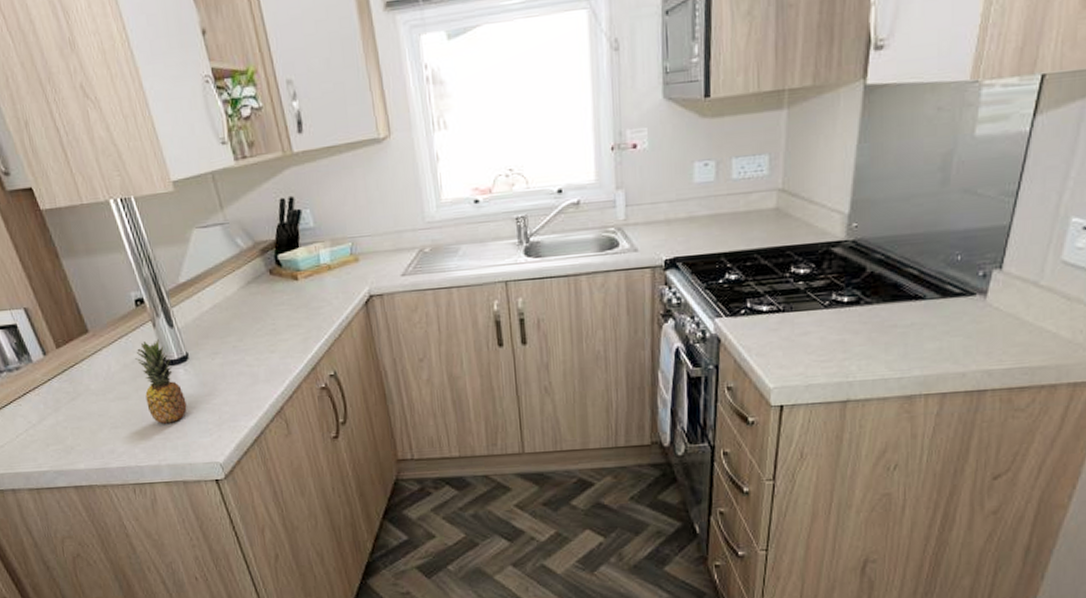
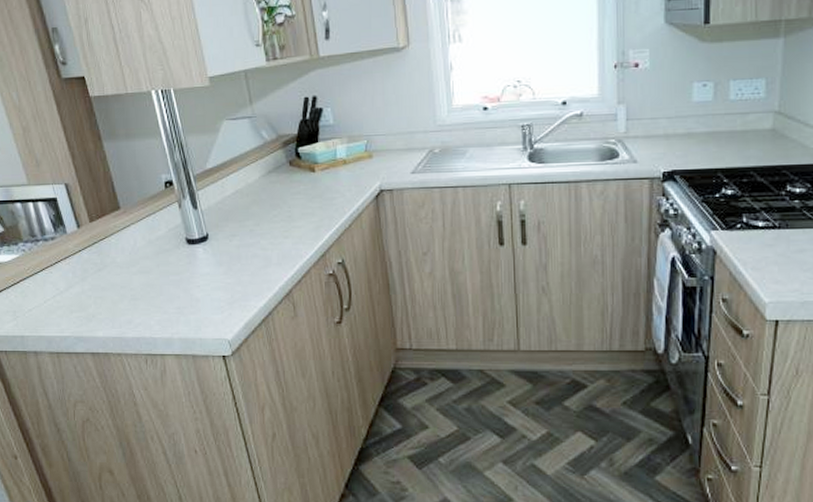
fruit: present [135,339,187,424] -> none [160,219,203,299]

